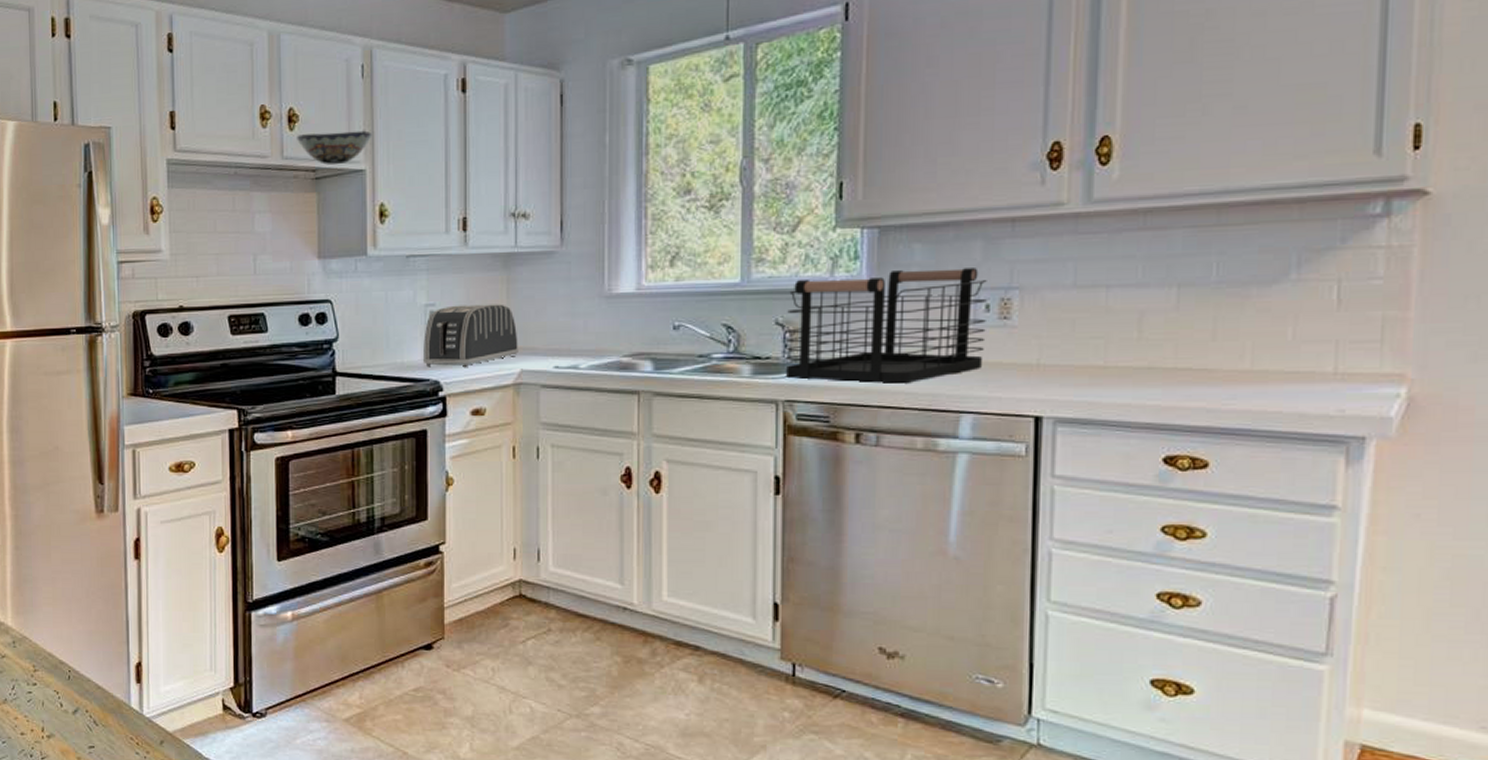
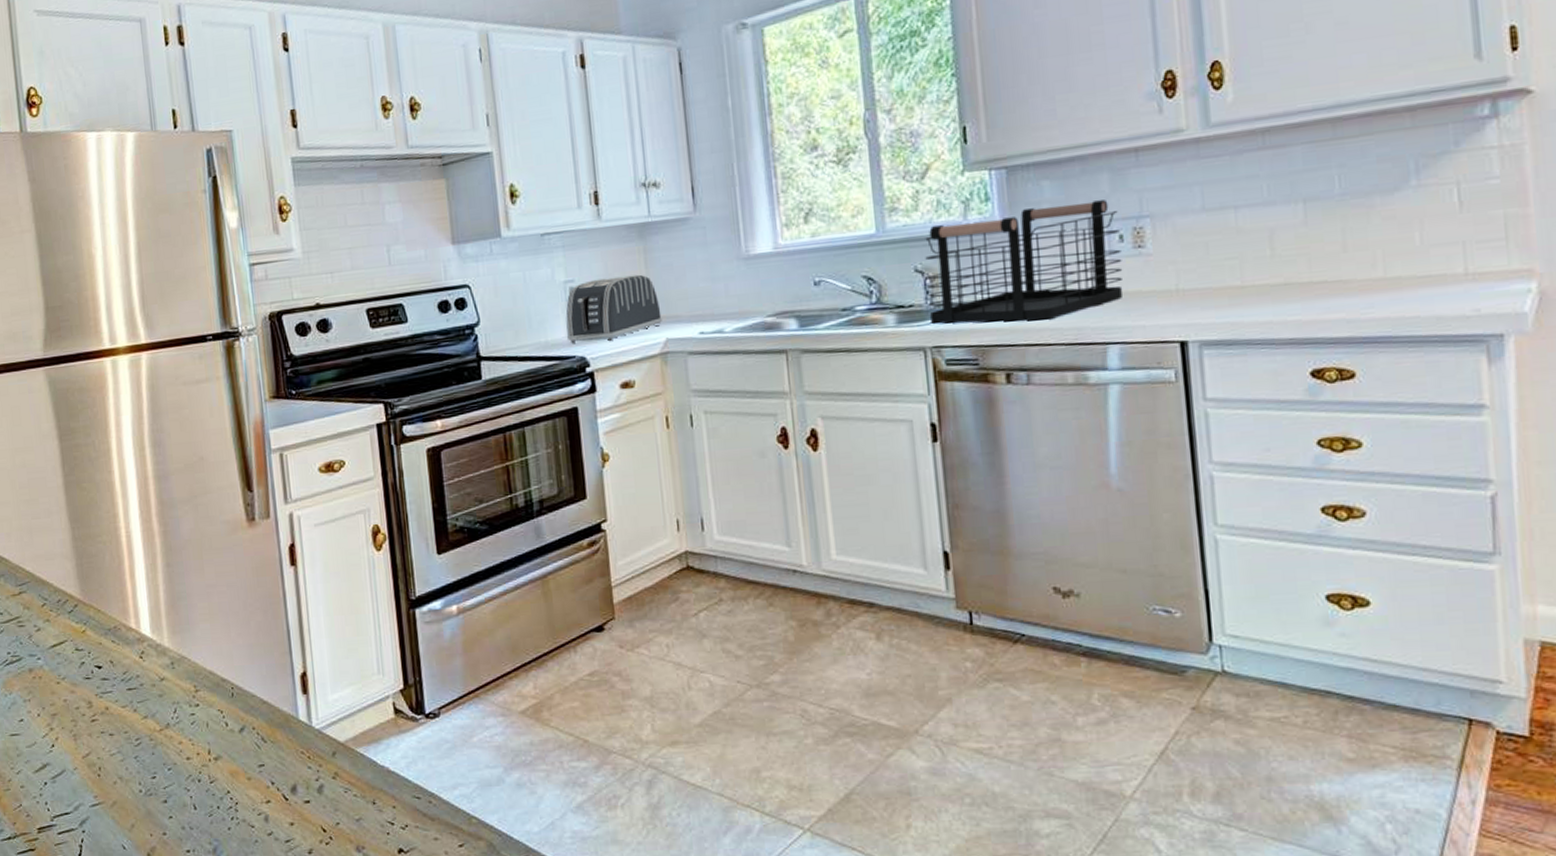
decorative bowl: present [297,130,372,165] -> none [420,113,496,150]

